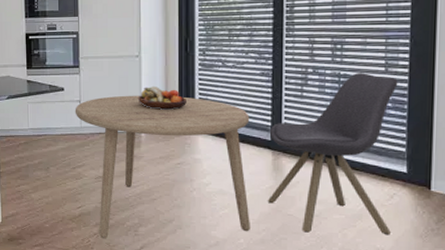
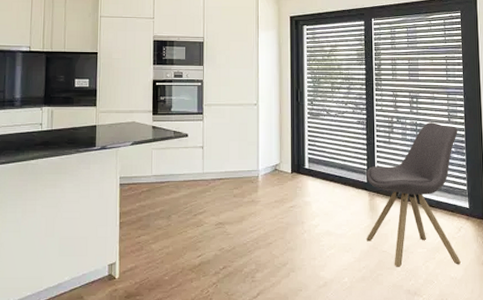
dining table: present [75,95,250,238] -> none [197,141,353,287]
fruit bowl: present [137,85,186,110] -> none [255,132,298,155]

